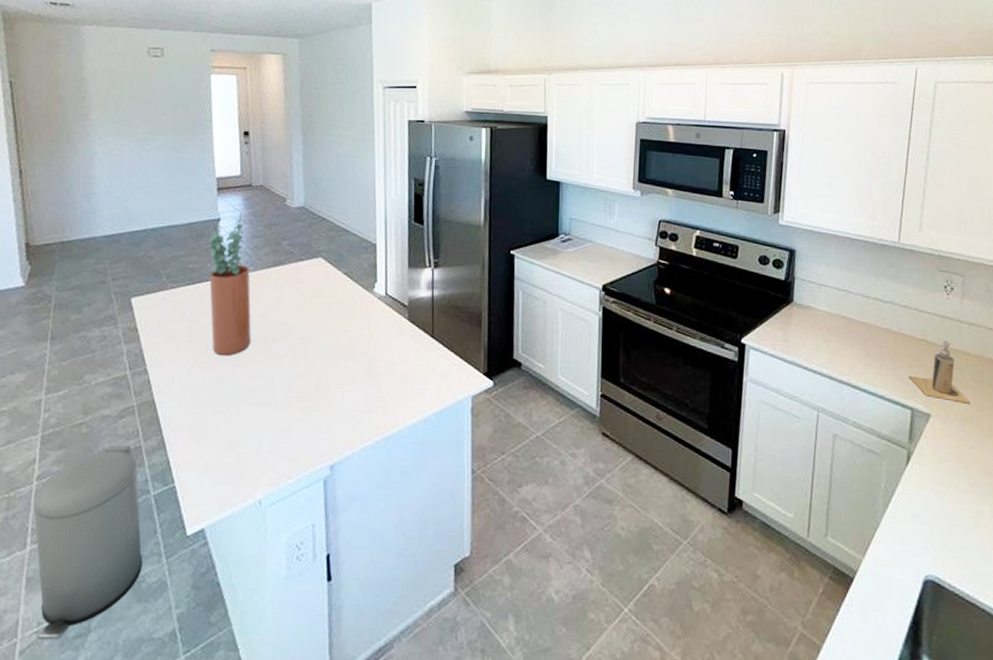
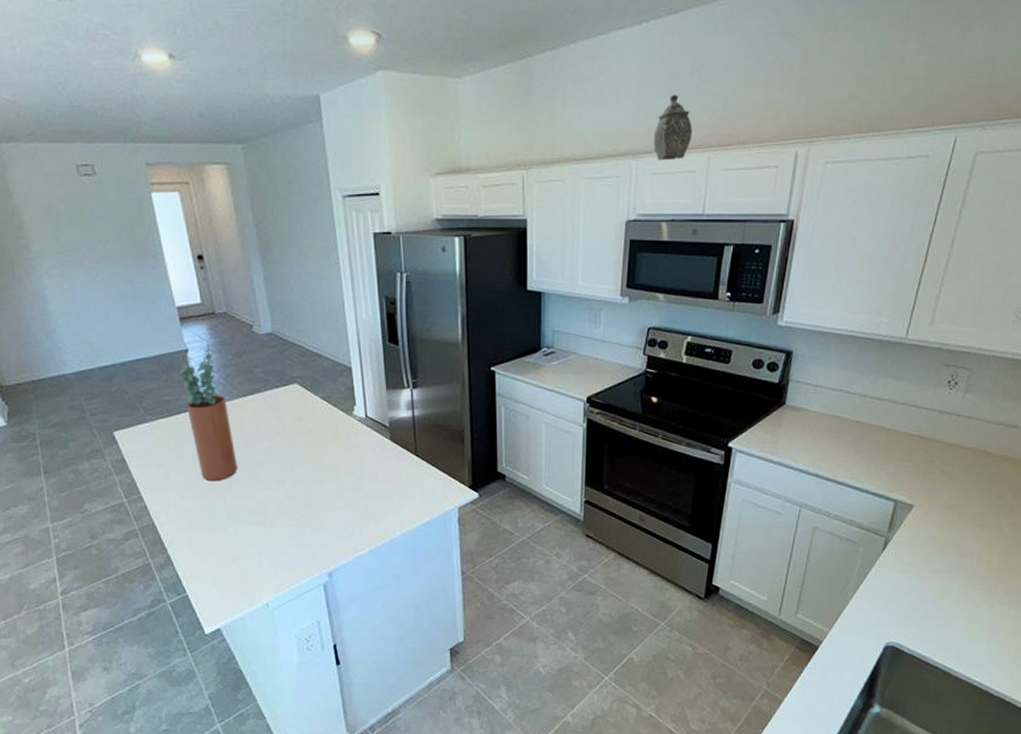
pedal bin: present [33,445,143,640] -> none [62,563,171,716]
decorative jar: none [658,21,692,74] -> present [653,94,693,161]
soap dispenser: present [909,339,969,404] -> none [897,434,955,494]

